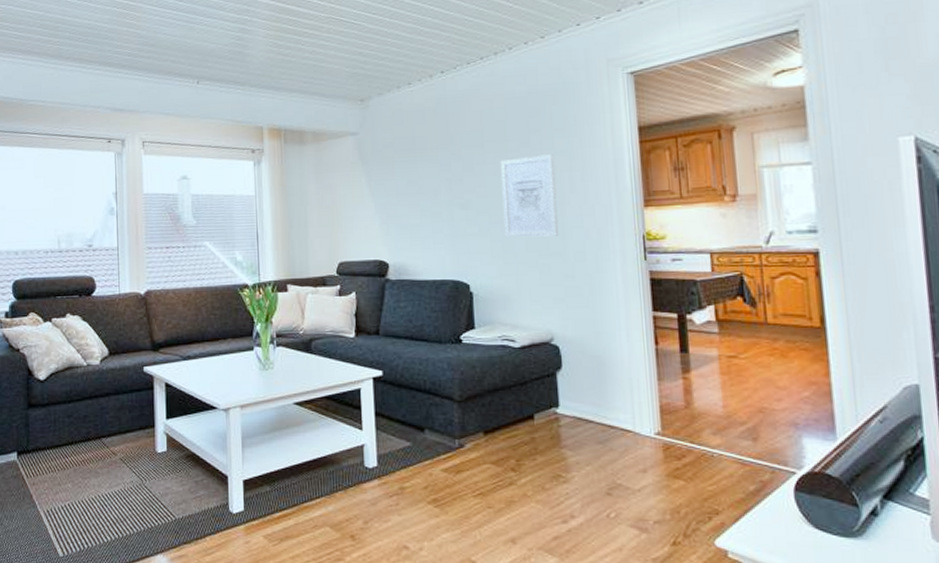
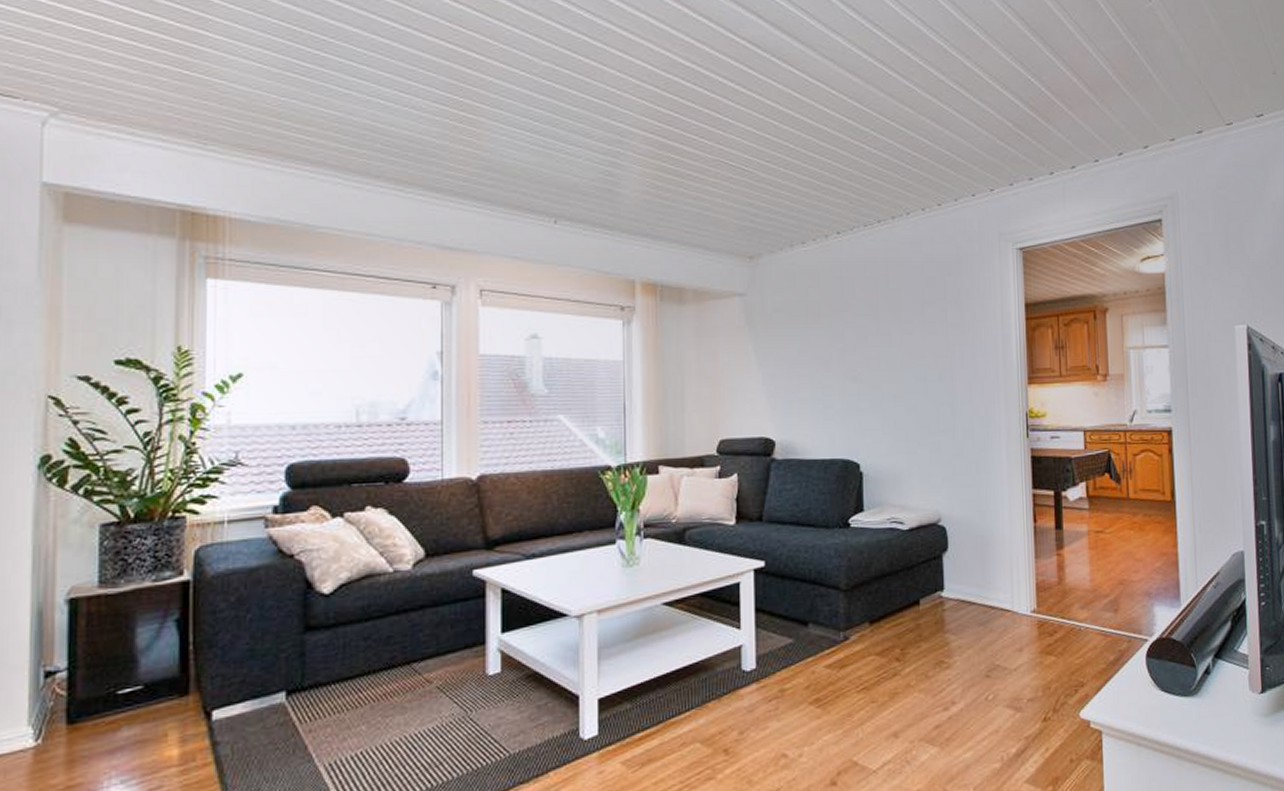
wall art: present [500,154,559,237] -> none [894,328,949,414]

